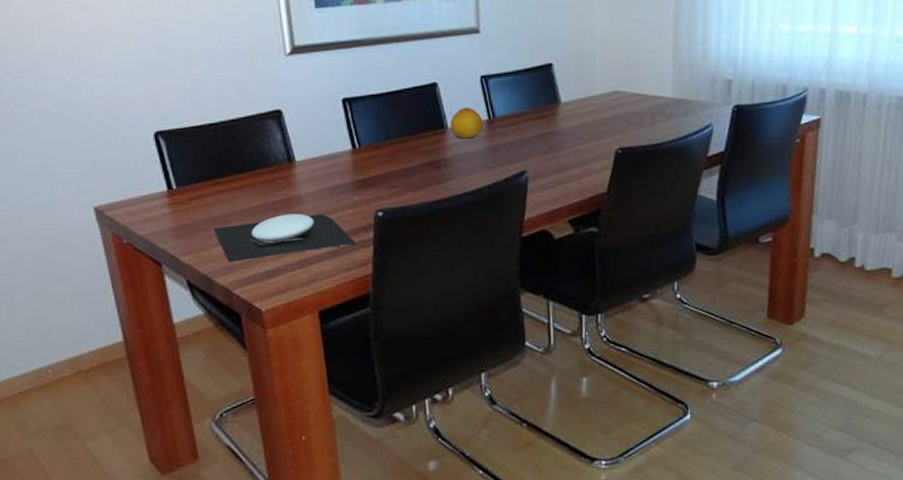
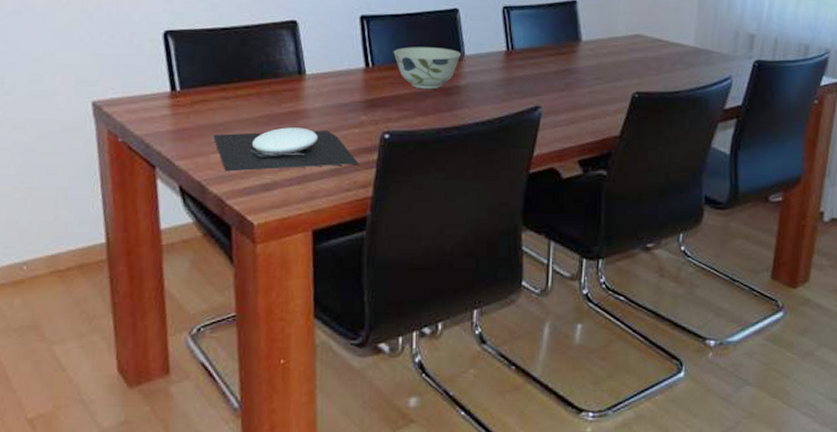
bowl: none [378,122,444,165] -> present [393,47,461,90]
fruit: present [450,107,483,139] -> none [467,37,501,68]

